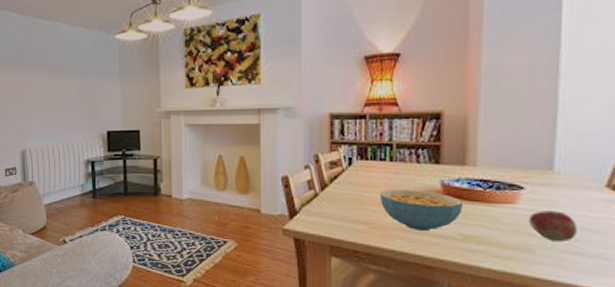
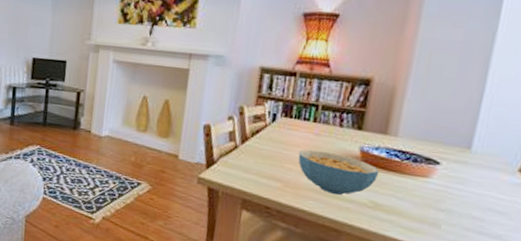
fruit: present [528,210,577,241] -> none [438,187,485,220]

